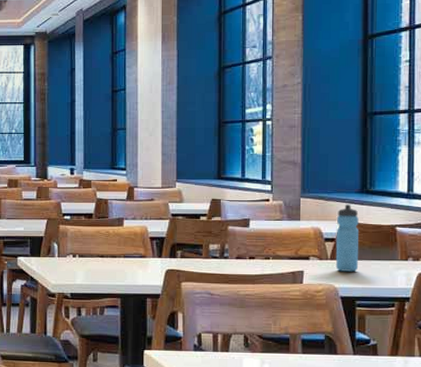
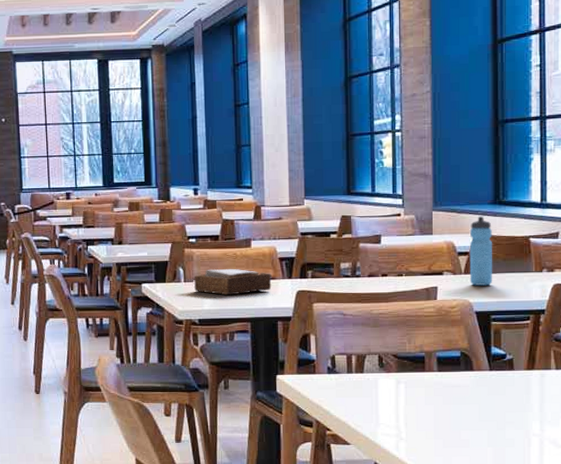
napkin holder: none [68,245,142,272] -> present [194,268,272,296]

